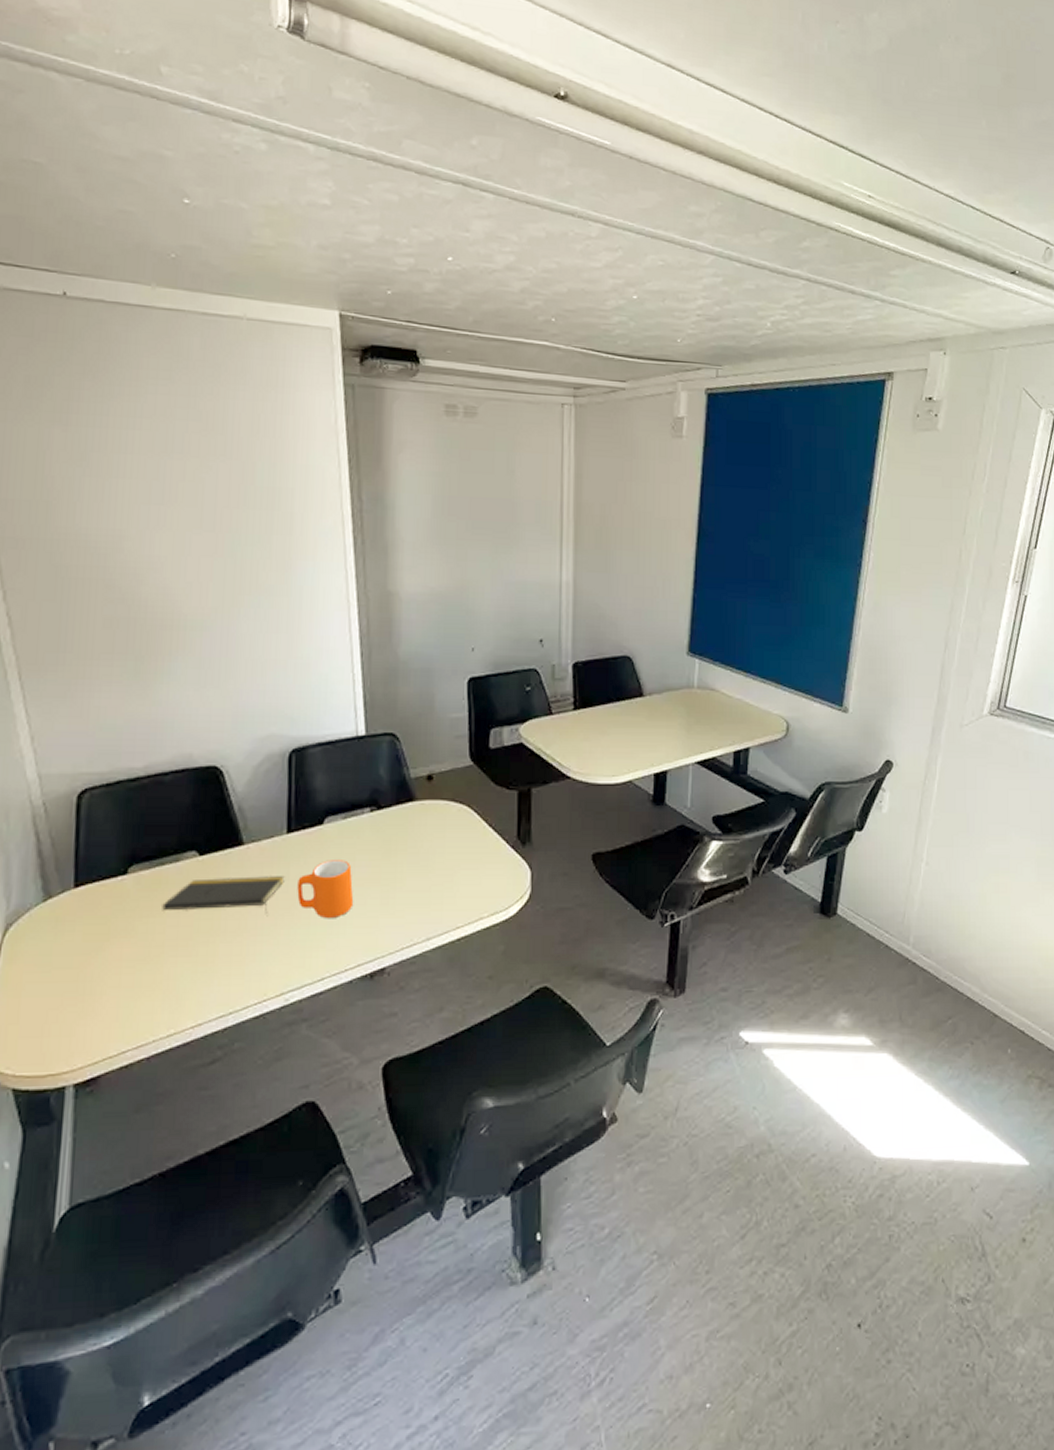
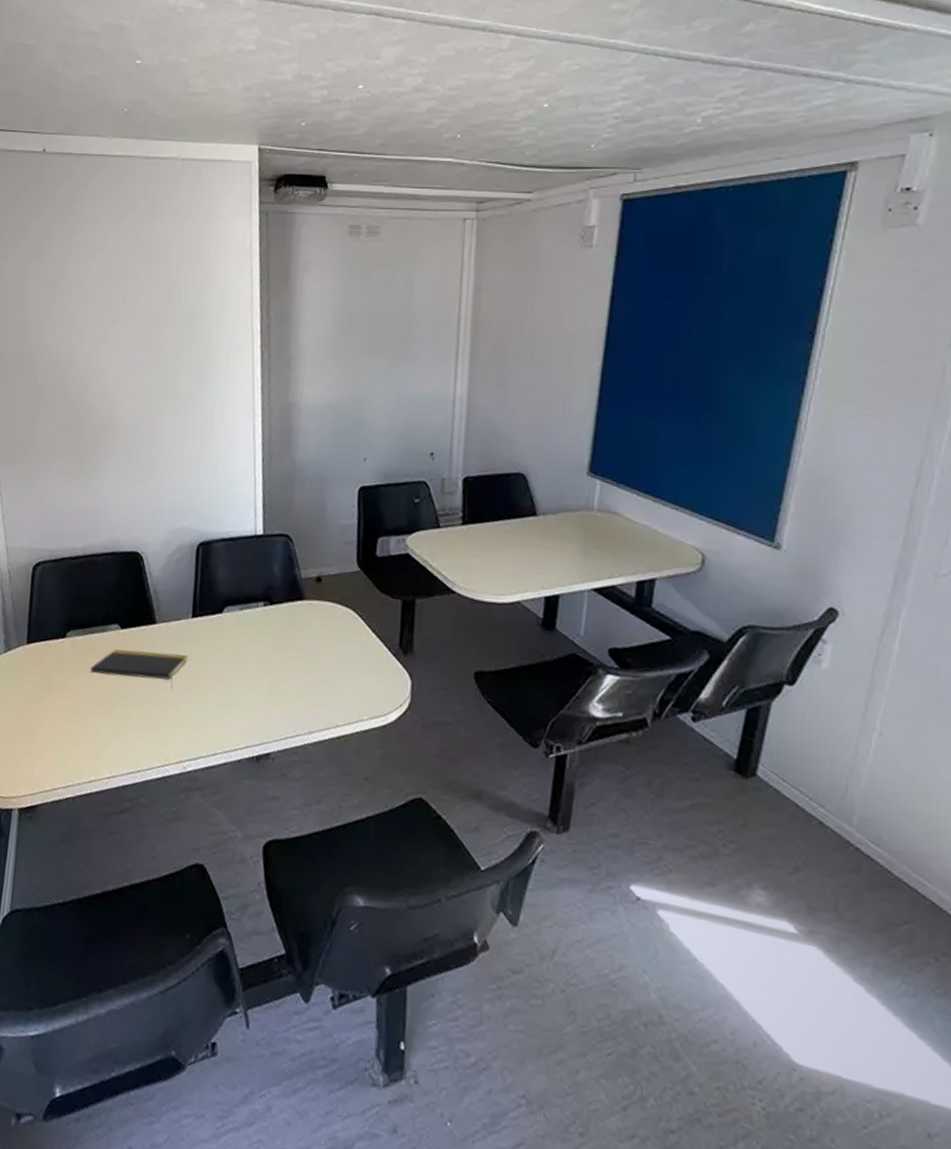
mug: present [297,860,354,918] -> none [197,646,246,700]

